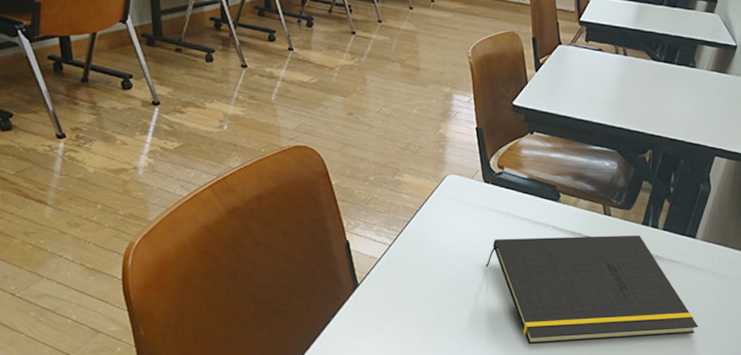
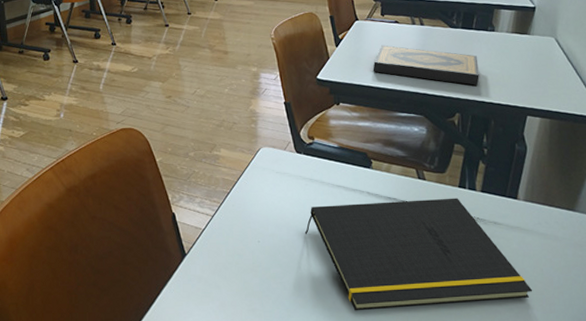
hardback book: none [571,73,676,122] -> present [373,45,479,85]

